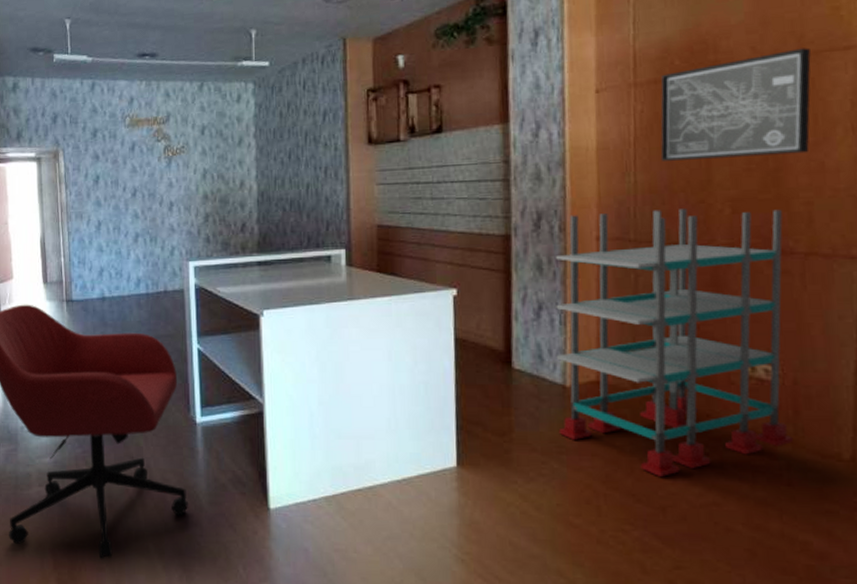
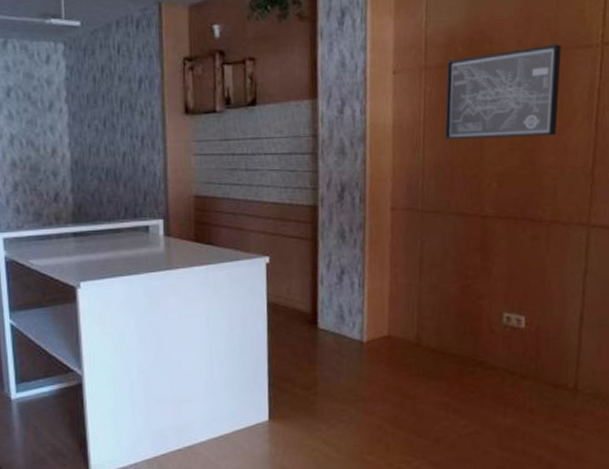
shelving unit: present [556,209,793,477] -> none [355,182,535,414]

